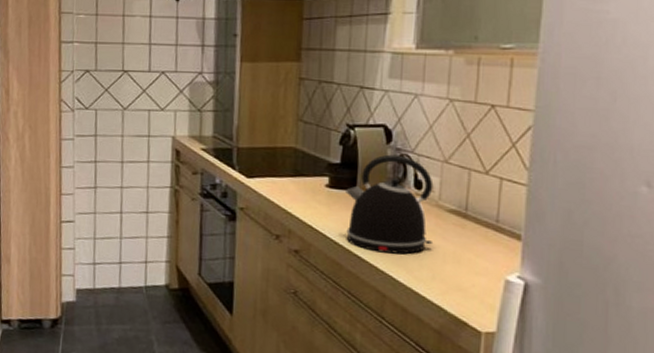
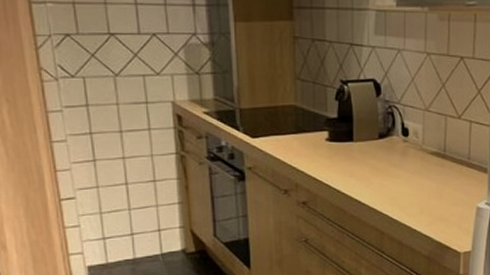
kettle: present [344,154,434,255] -> none [343,106,419,196]

